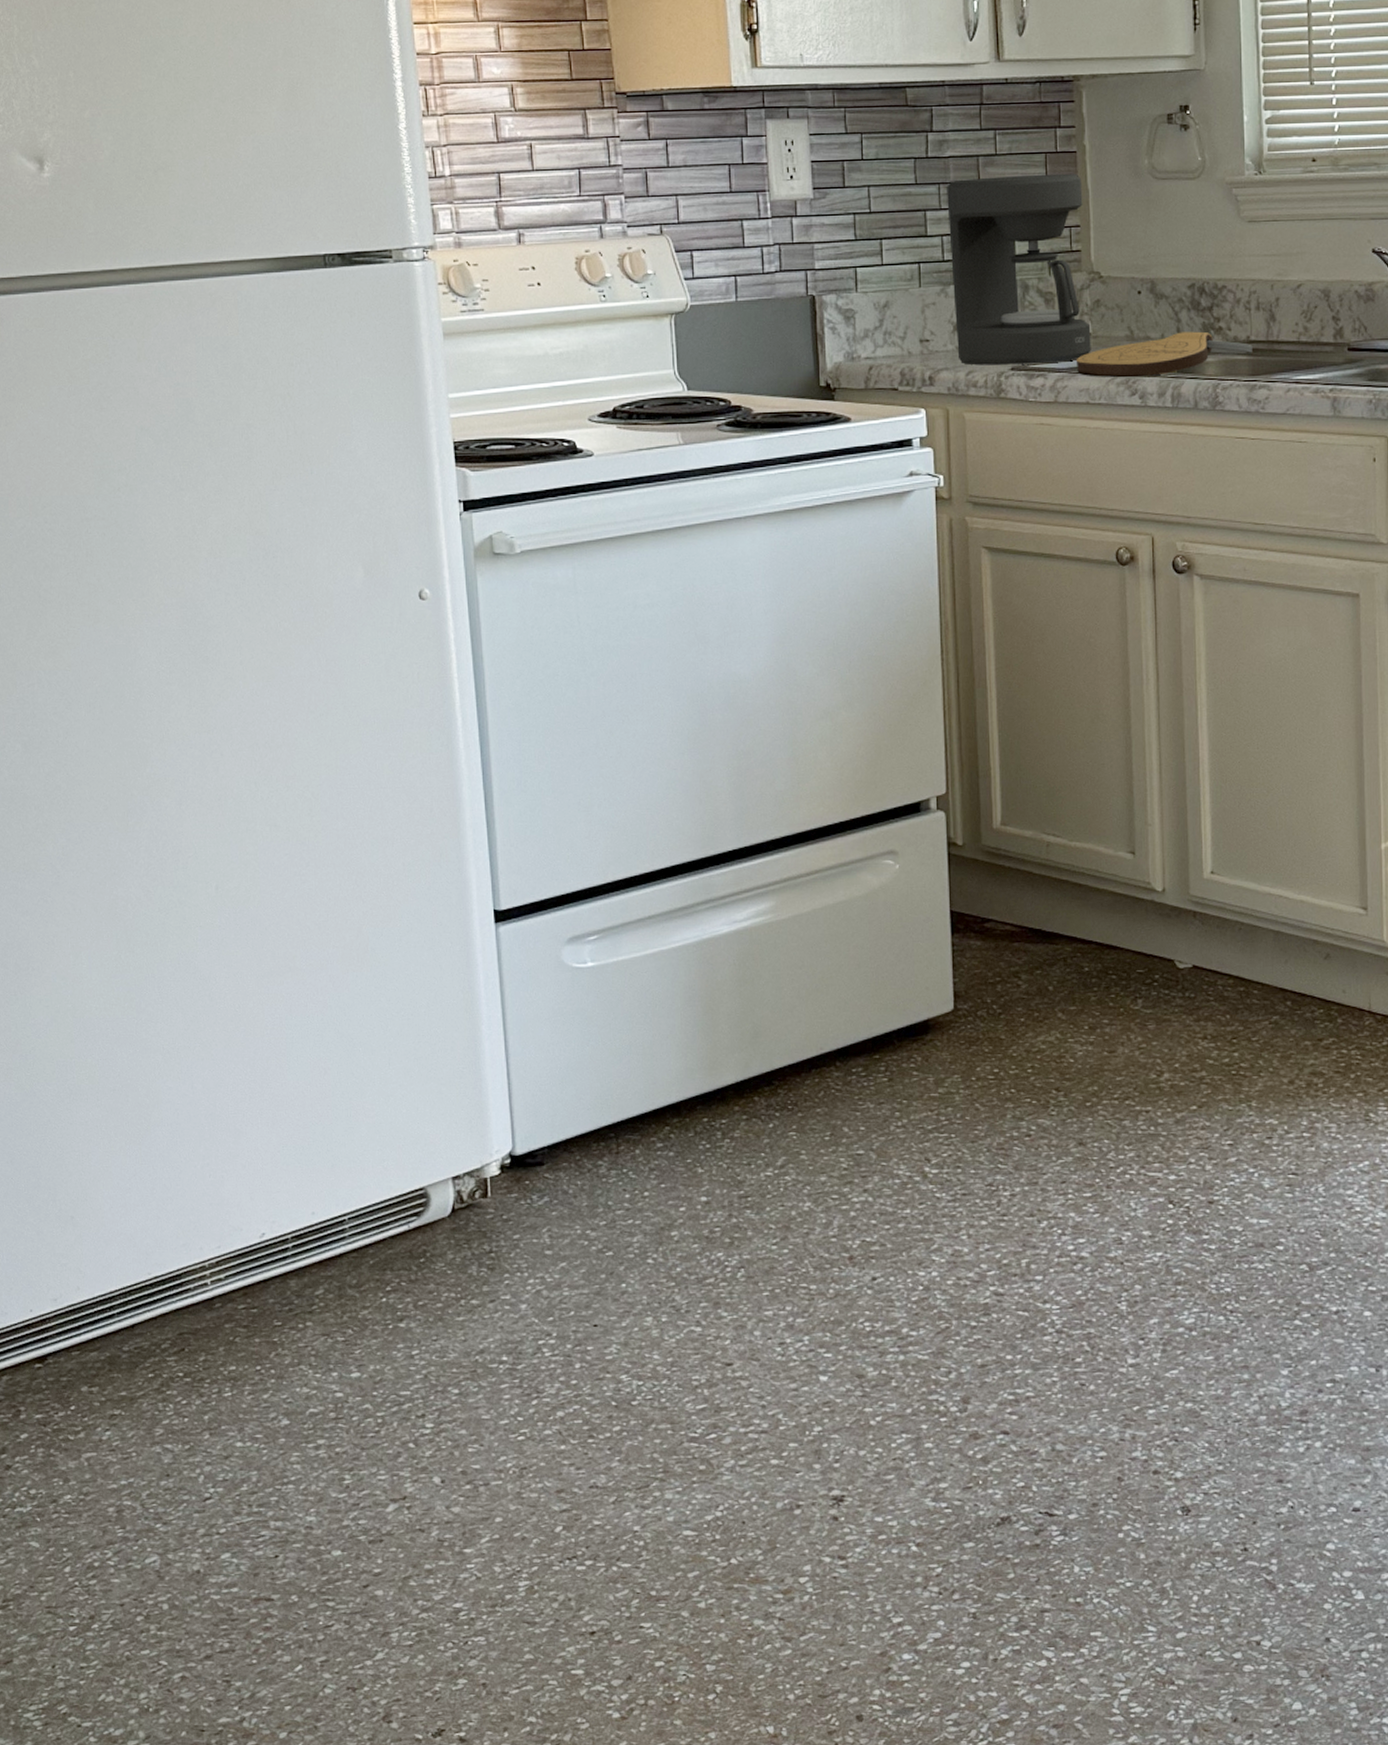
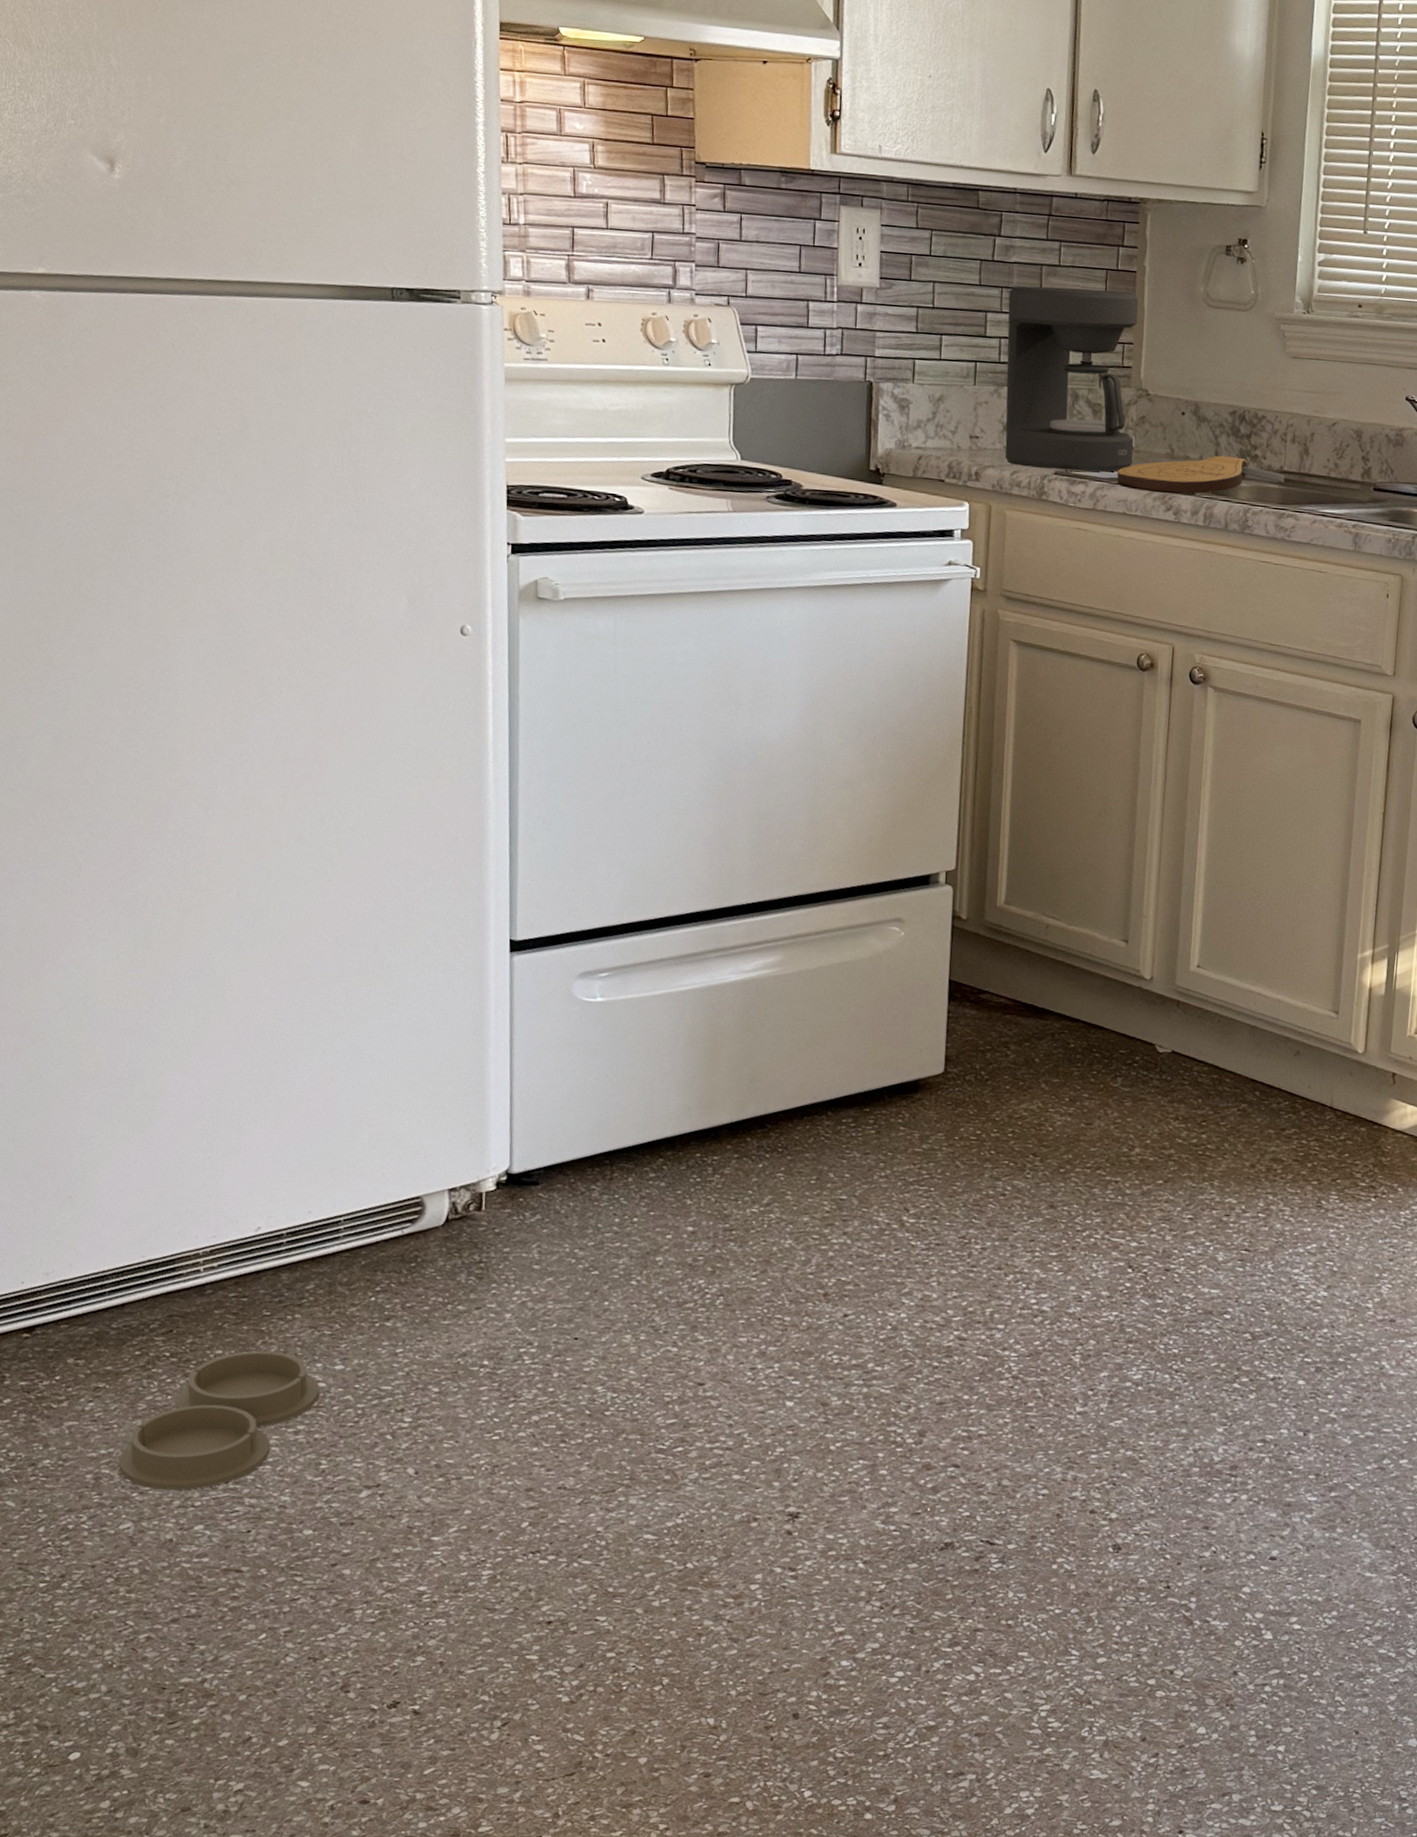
pet bowl: none [140,1363,338,1518] -> present [119,1350,320,1491]

